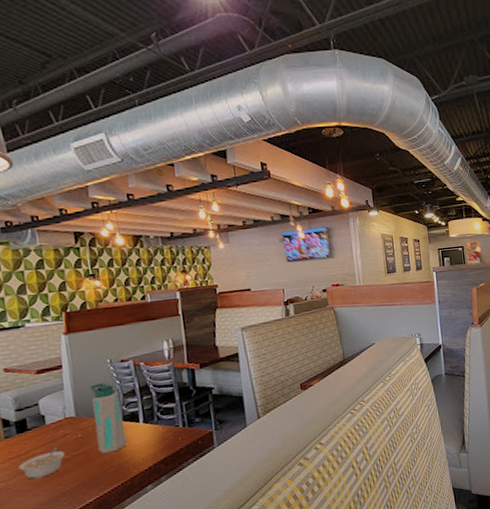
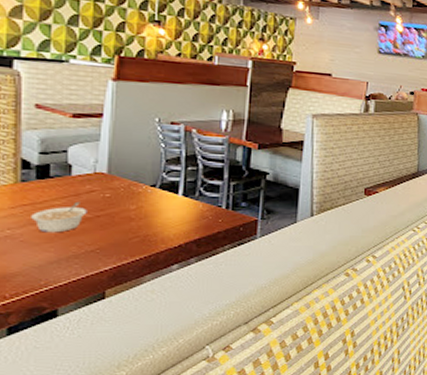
water bottle: present [88,383,127,454] -> none [126,142,161,221]

